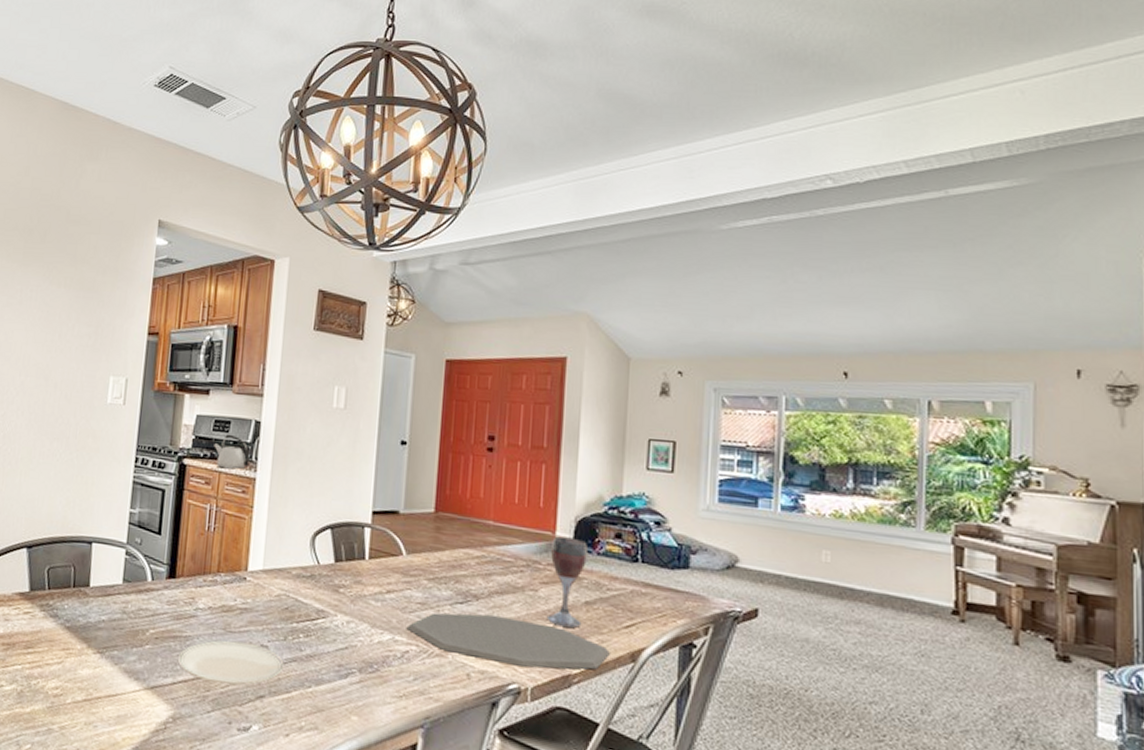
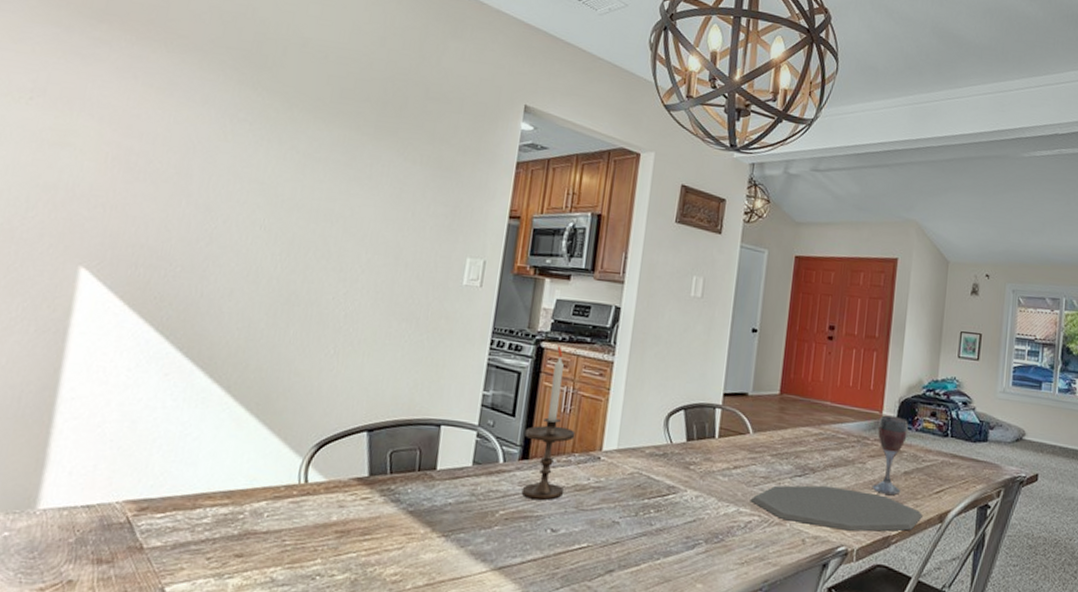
candlestick: none [170,460,220,621] -> present [521,343,576,500]
plate: present [178,641,284,686] -> none [528,519,635,562]
kettle: present [214,434,250,469] -> none [573,318,609,353]

